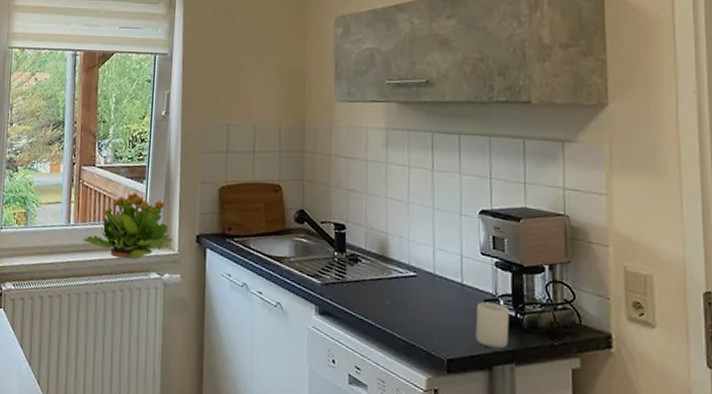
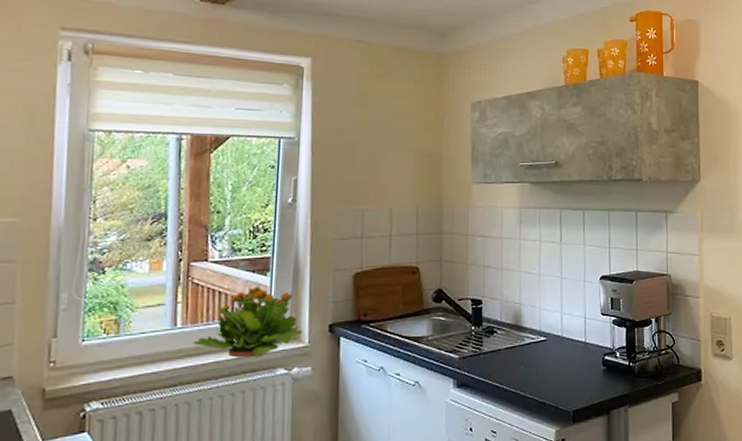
cup: present [476,301,510,349] -> none [597,355,624,395]

